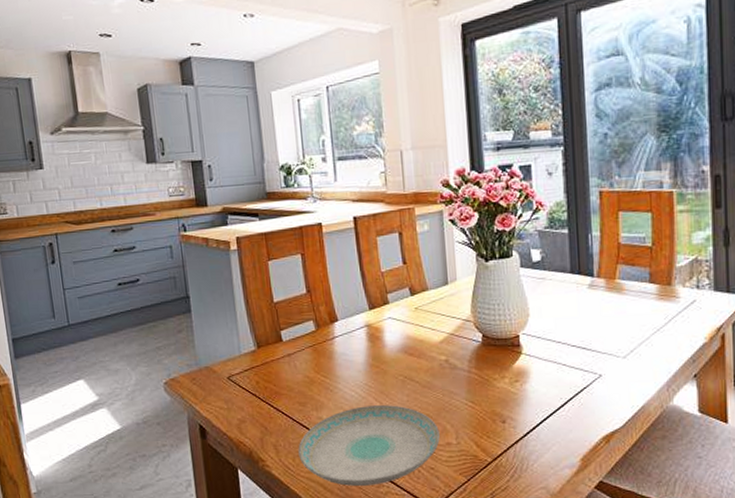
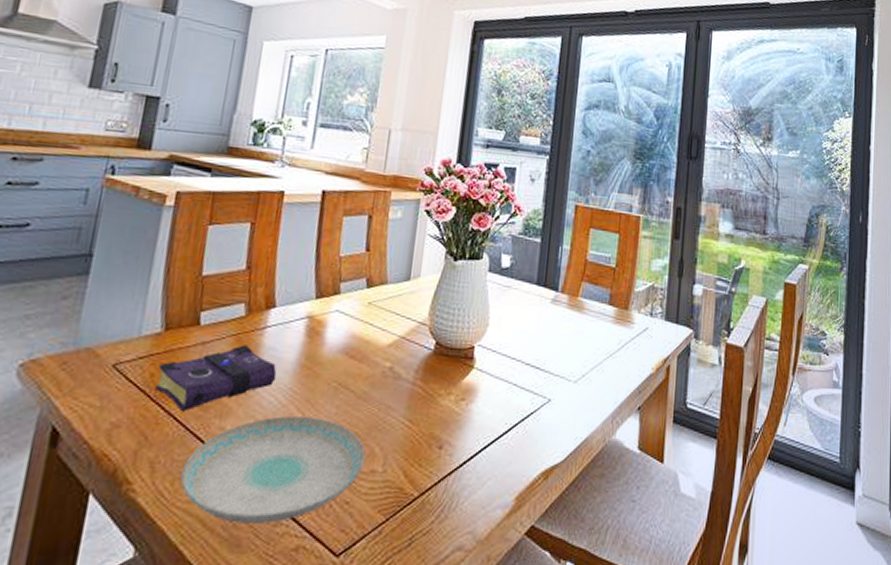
book: none [260,353,352,407] -> present [154,345,277,411]

